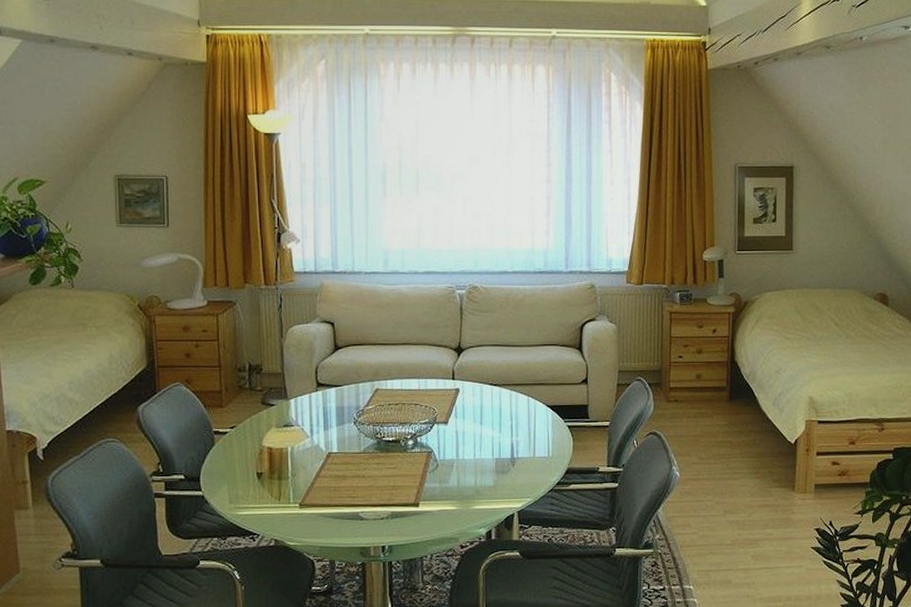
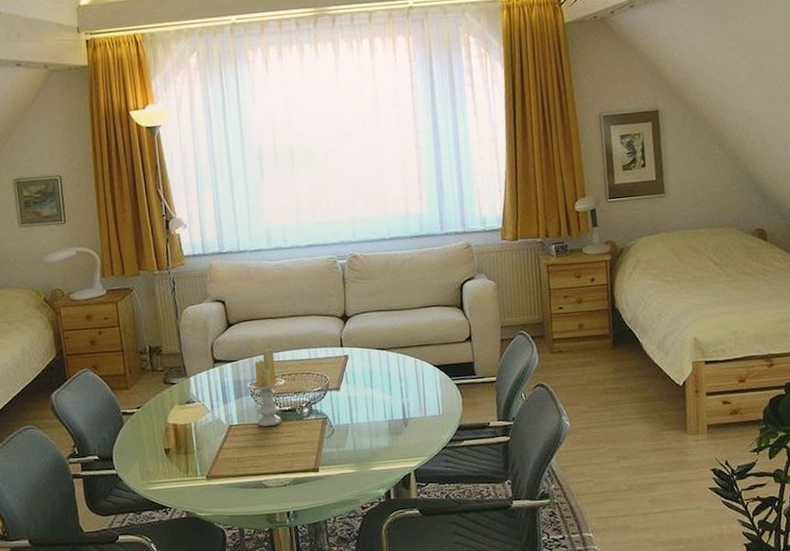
candle: none [350,376,391,456] -> present [246,348,285,427]

